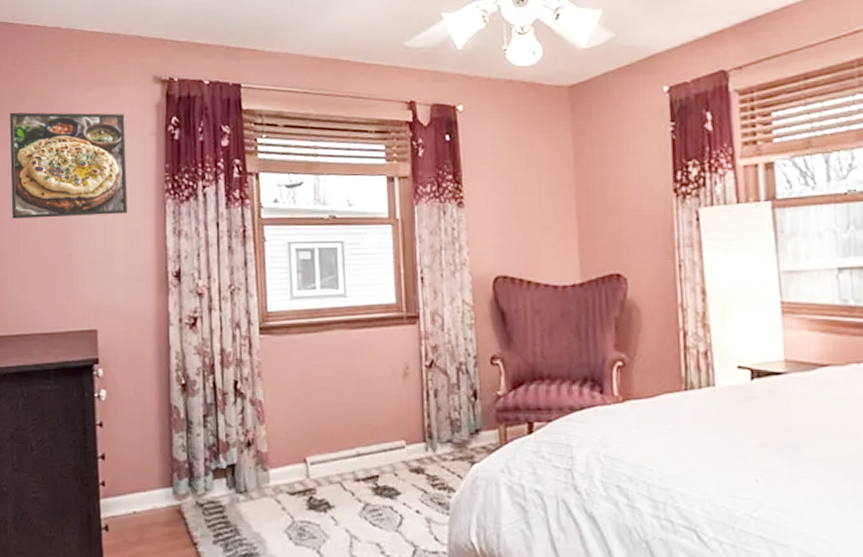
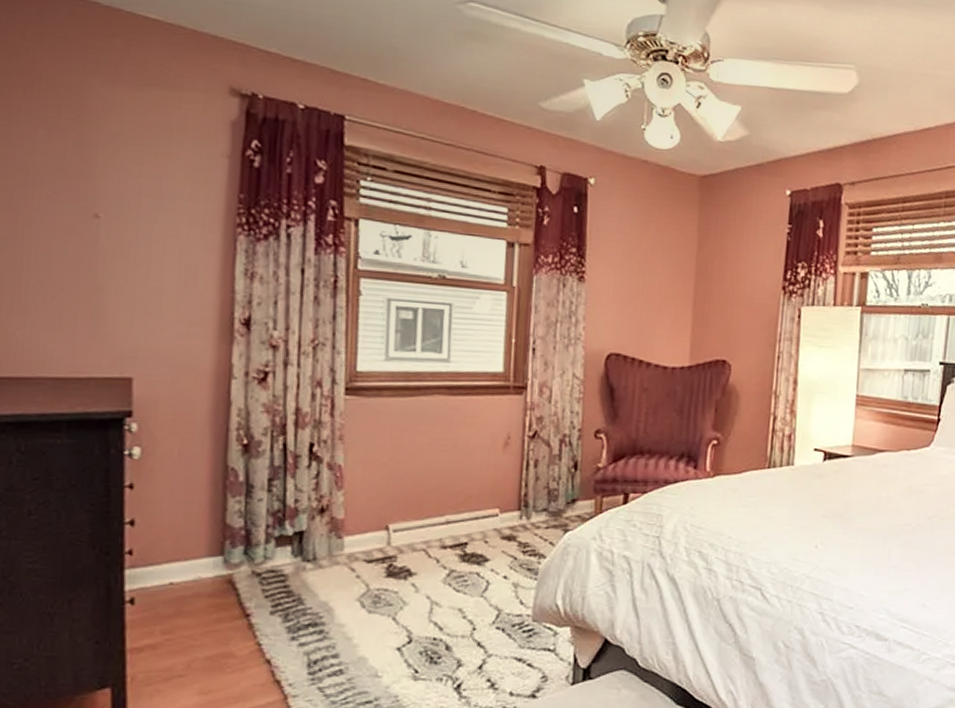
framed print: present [10,112,127,219] -> none [11,98,187,246]

